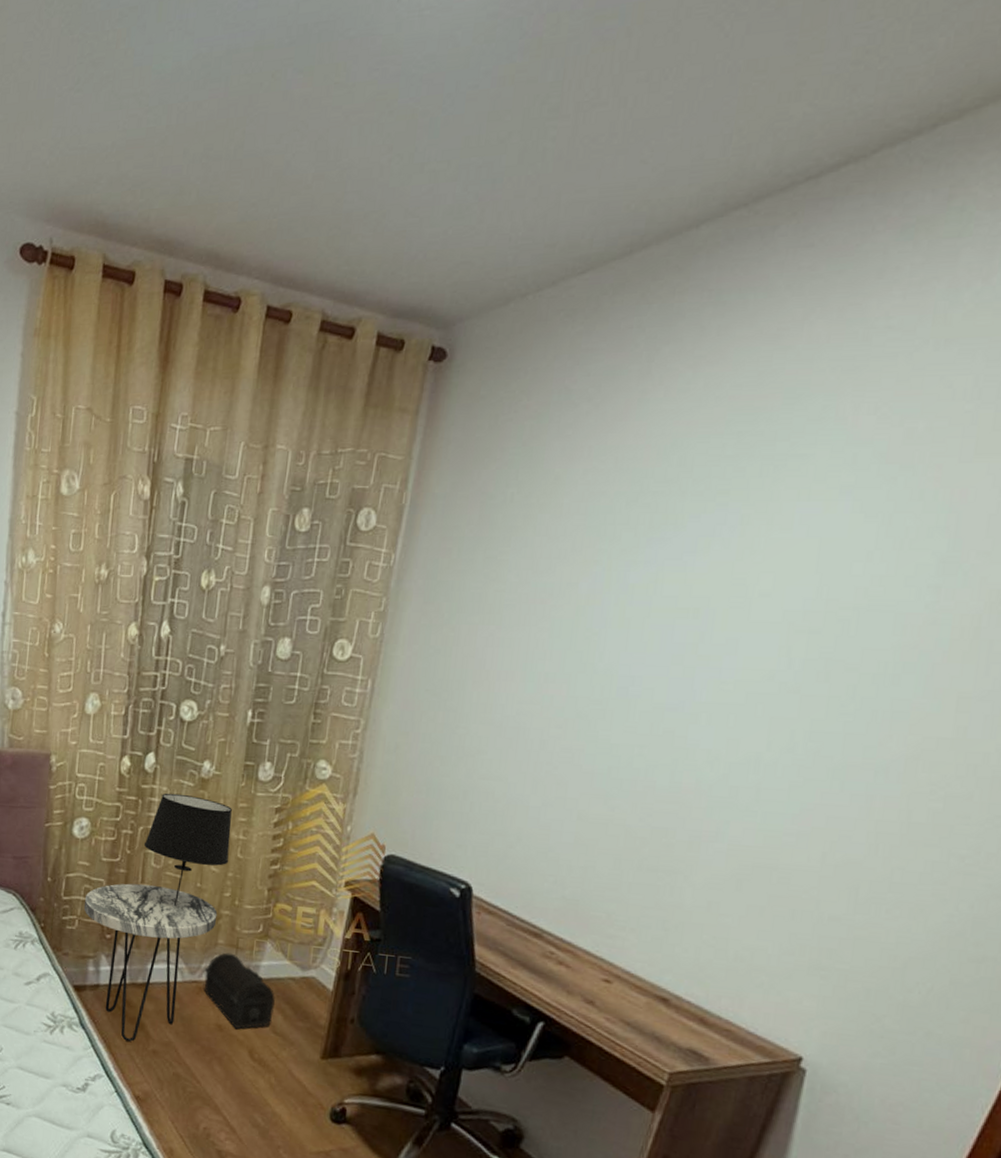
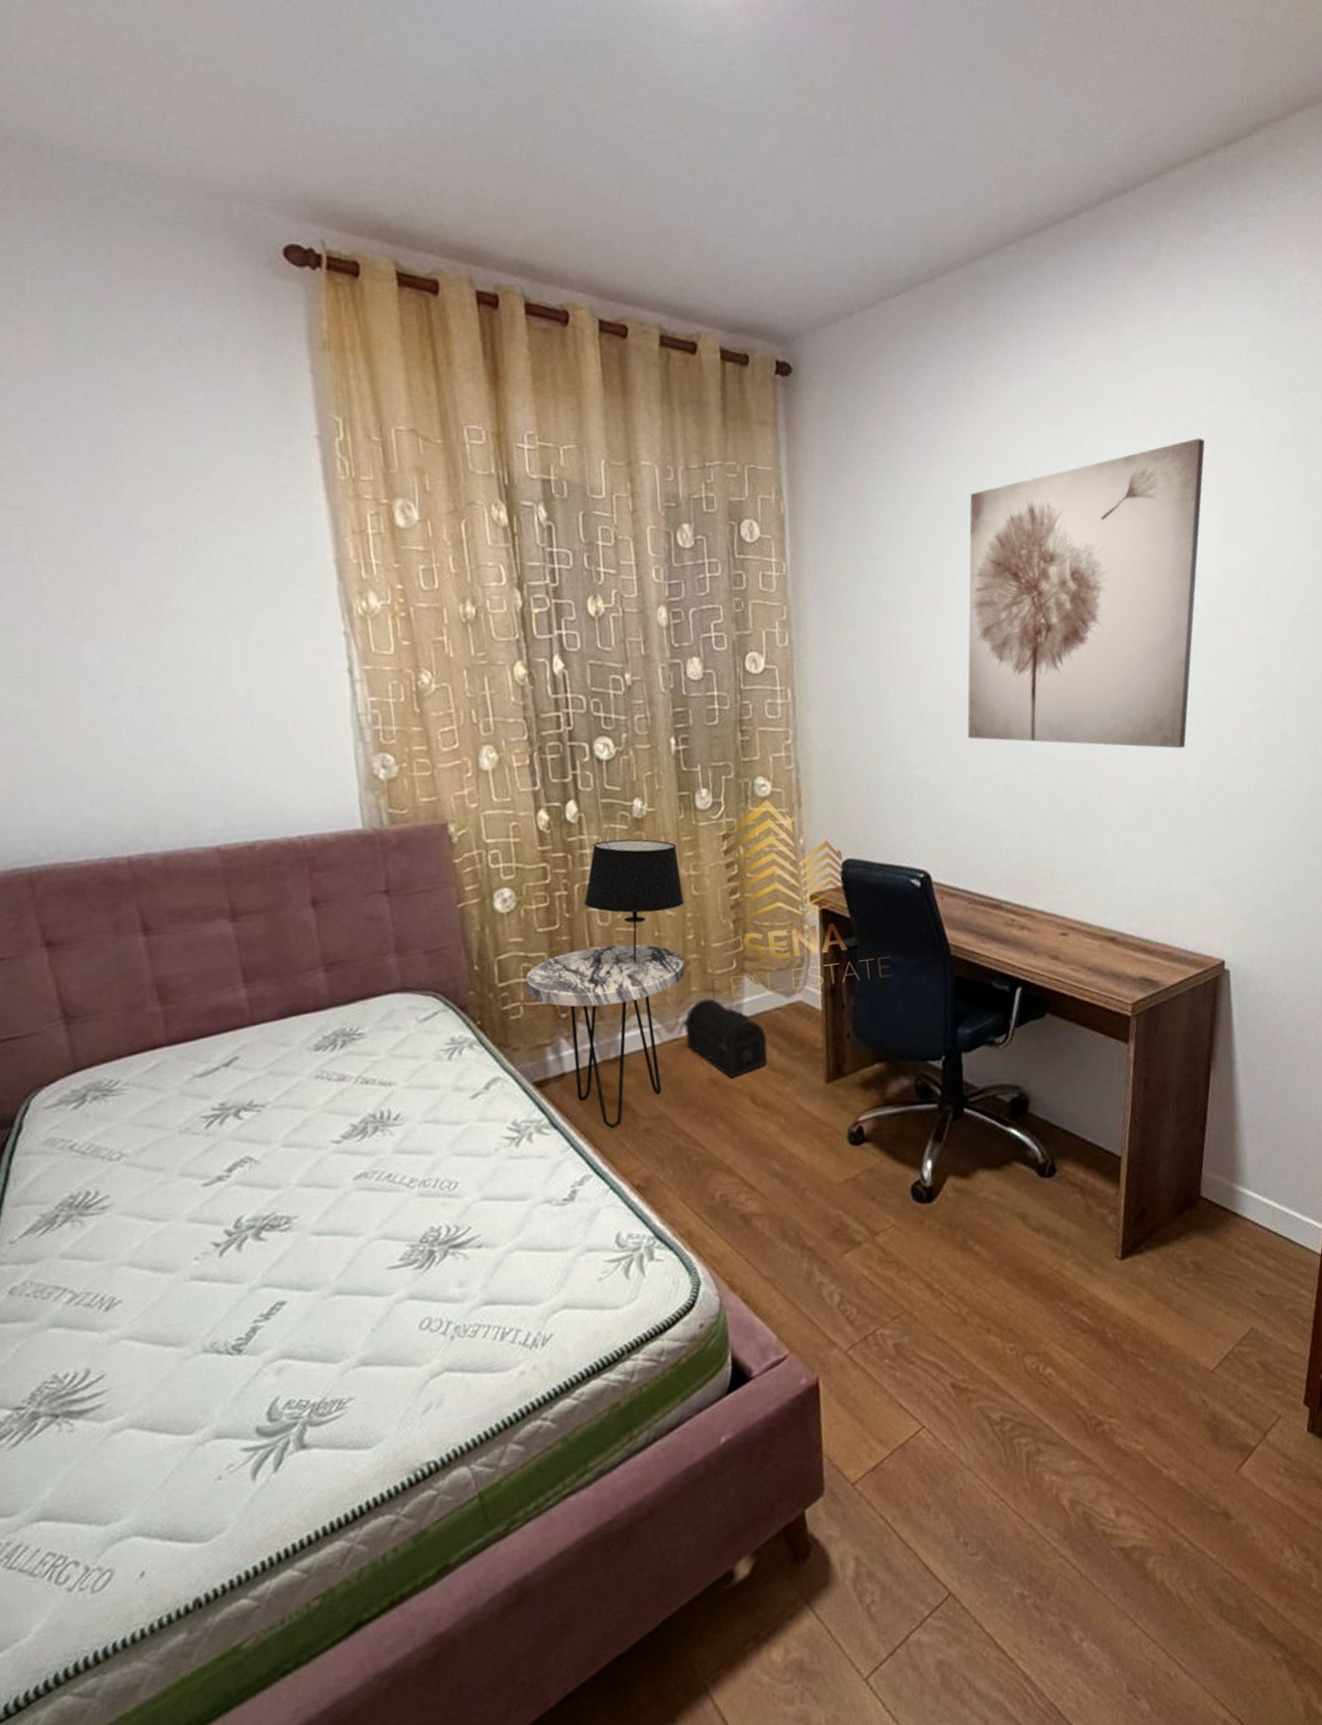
wall art: none [548,443,949,810] -> present [967,438,1205,749]

